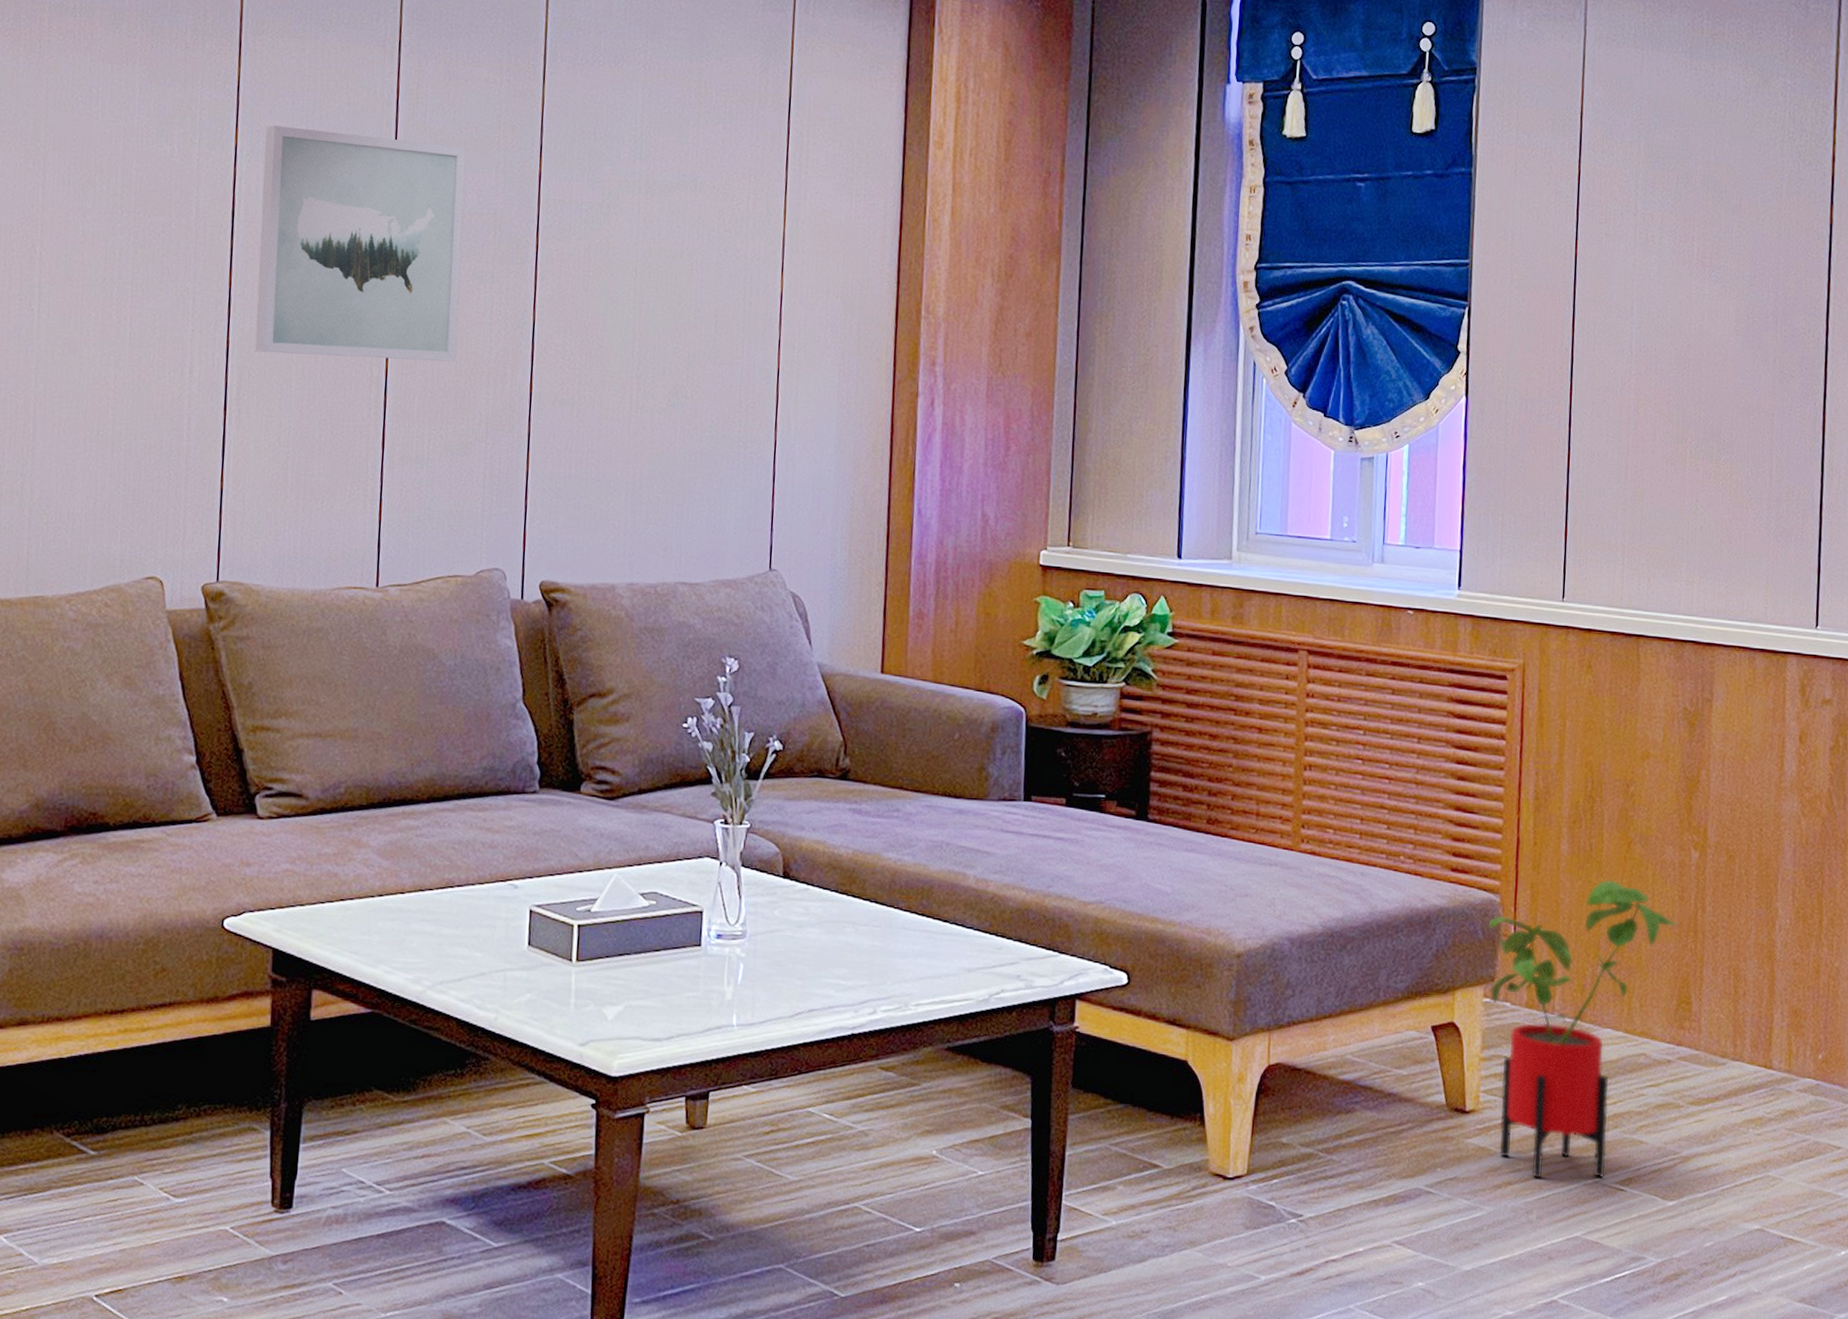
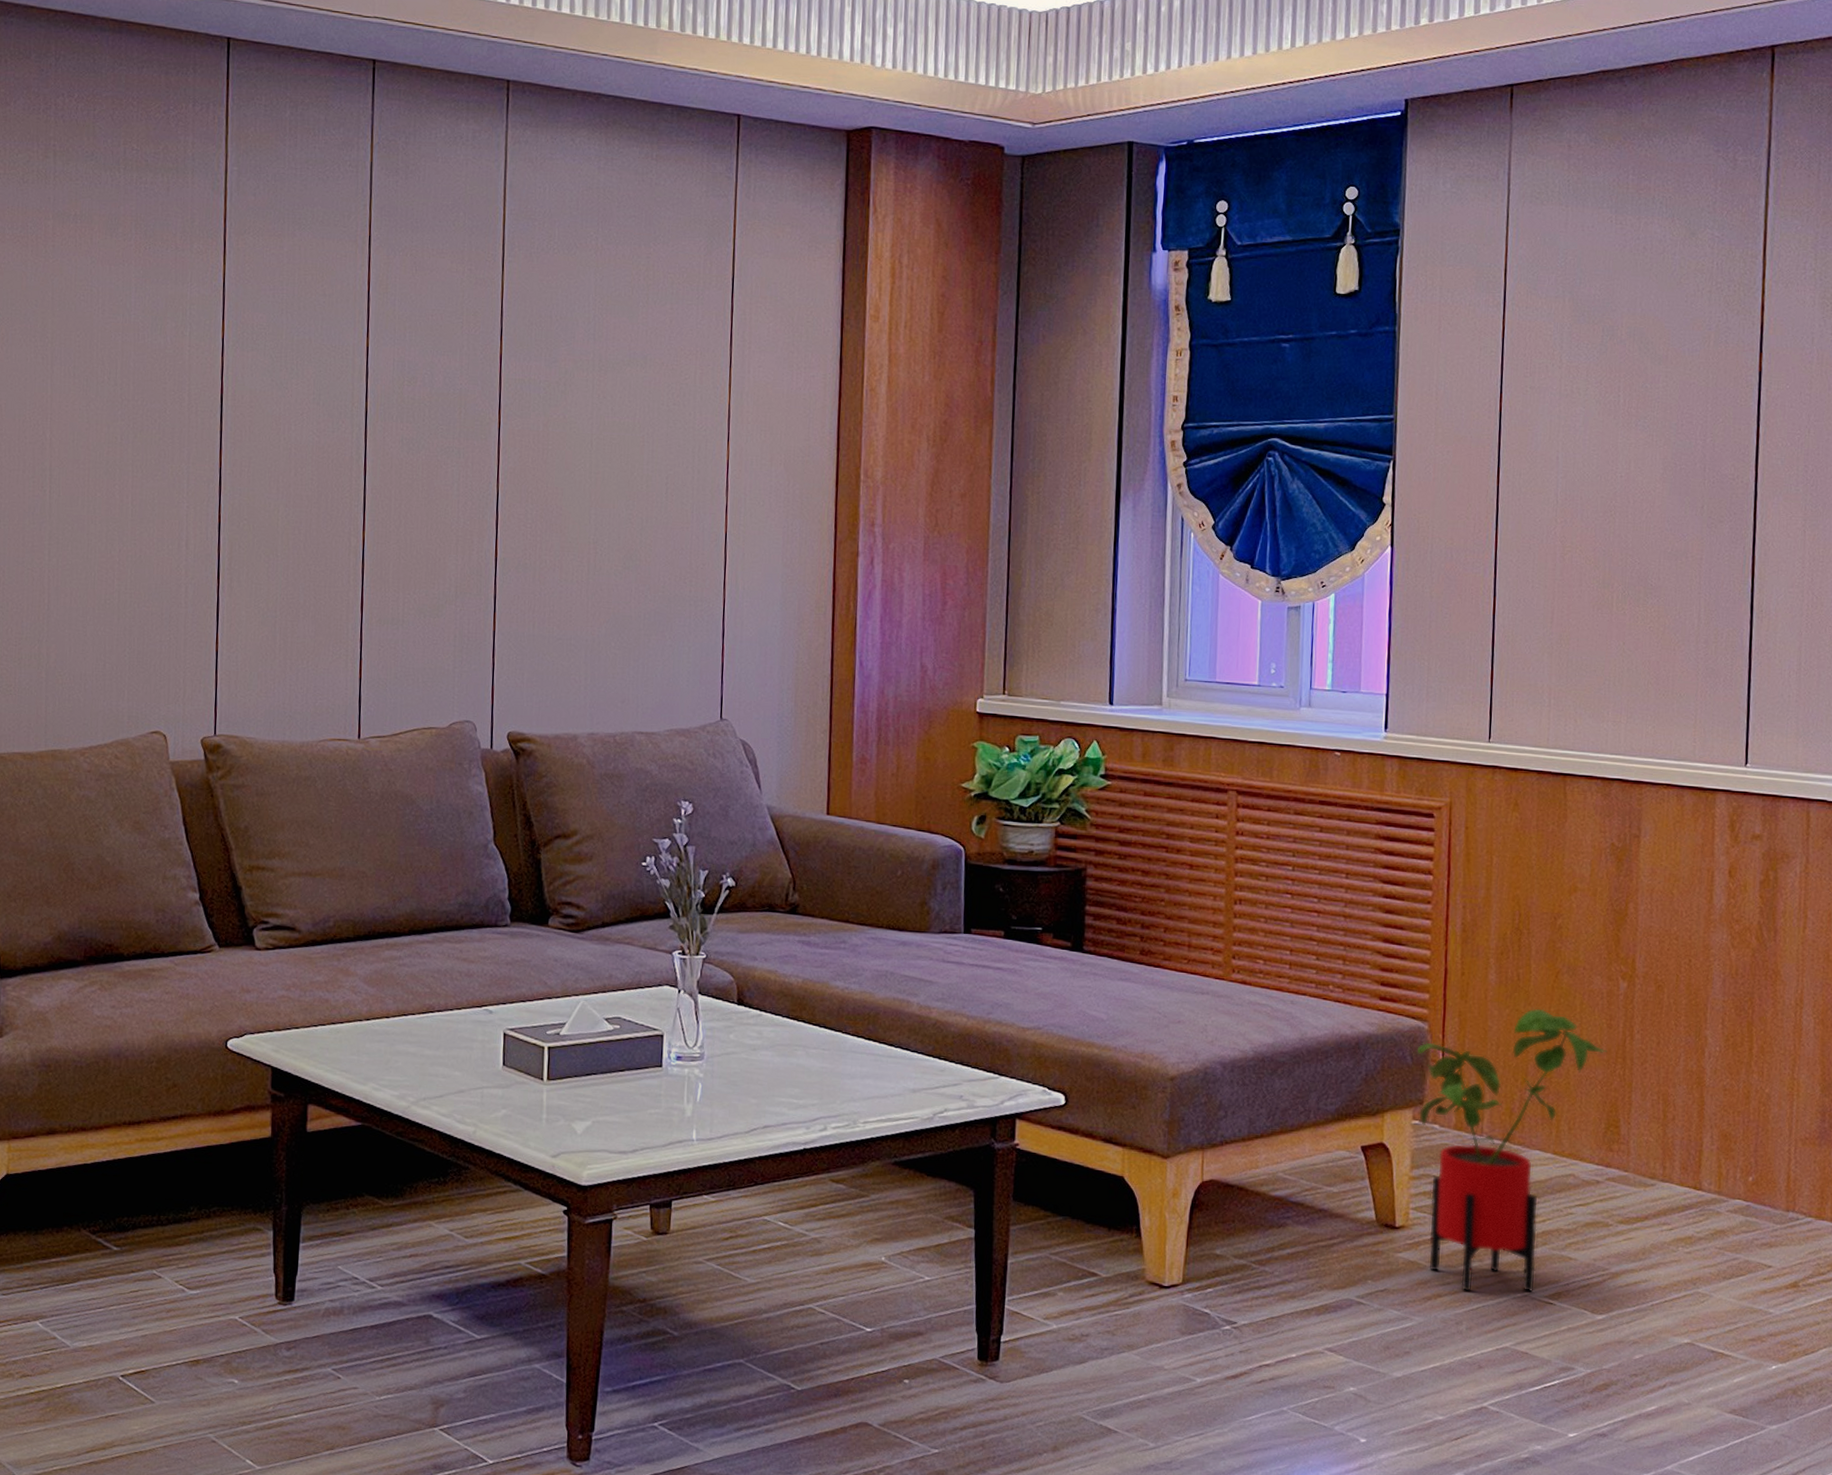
wall art: present [254,125,466,362] -> none [243,317,432,531]

